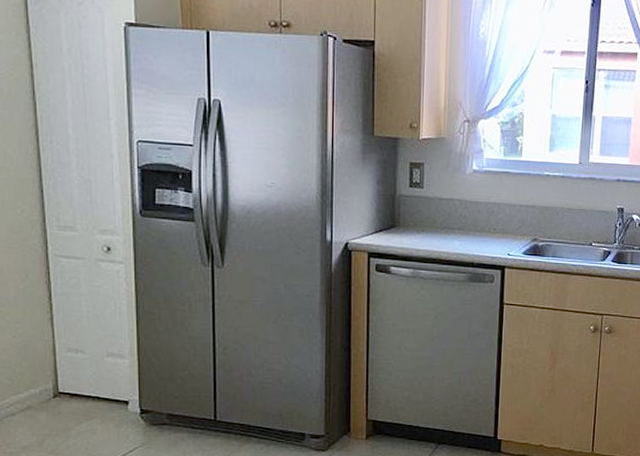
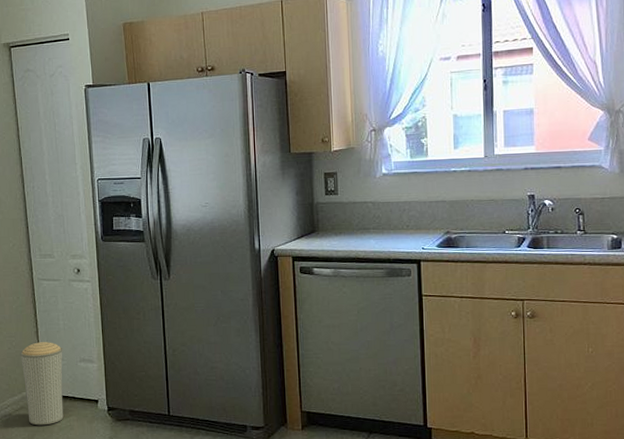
trash can: none [27,331,85,429] -> present [19,342,64,426]

